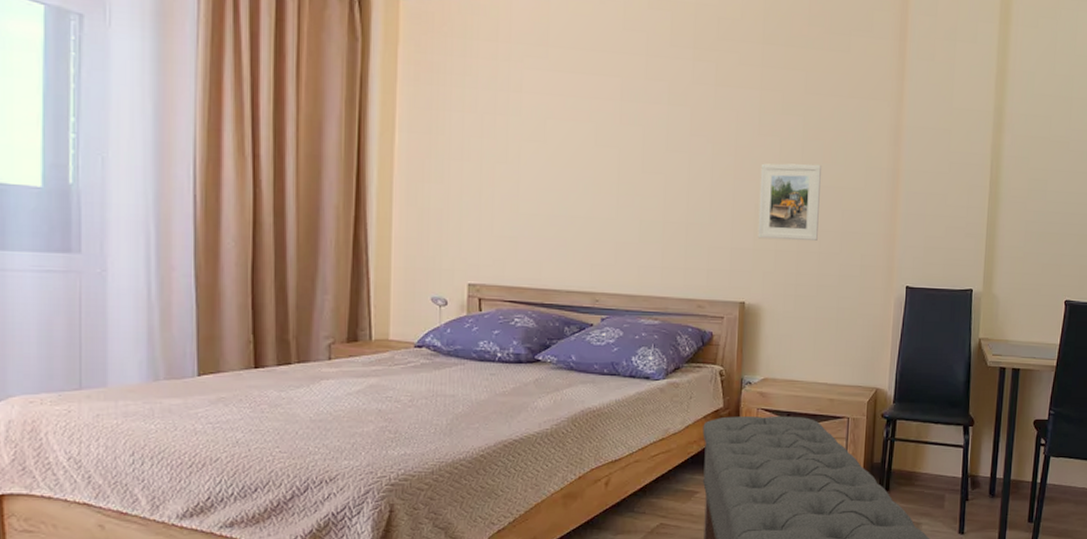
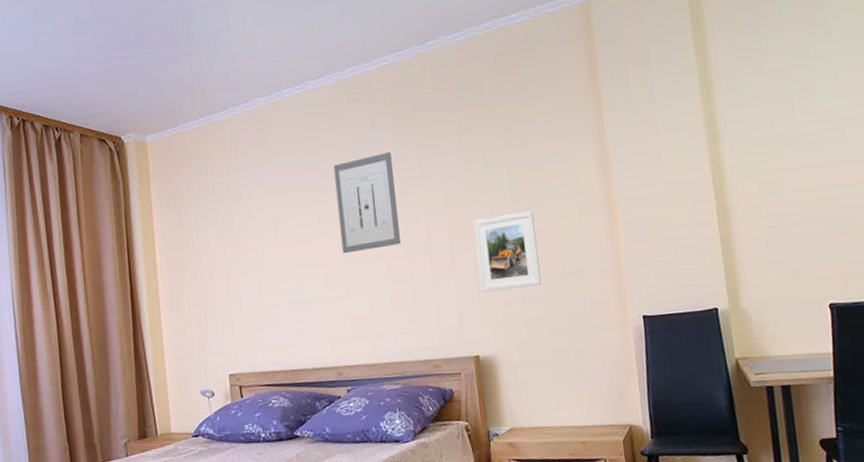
wall art: none [618,72,686,175] -> present [333,152,401,254]

